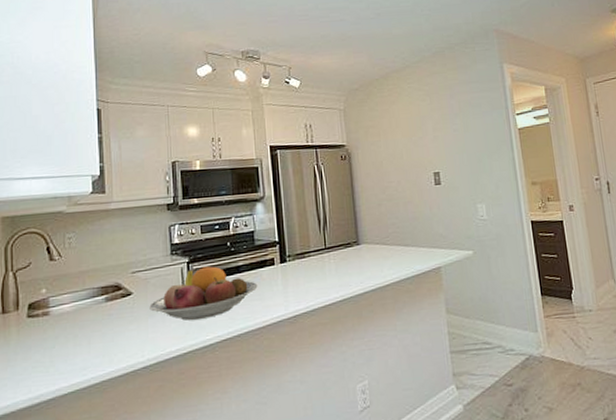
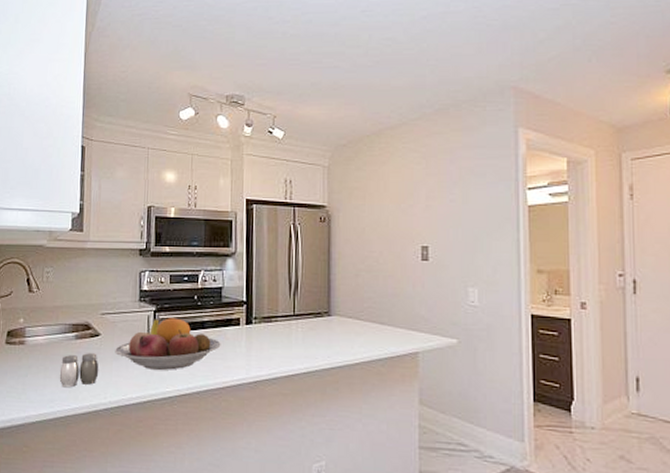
salt and pepper shaker: none [90,313,134,353] -> present [59,353,99,388]

